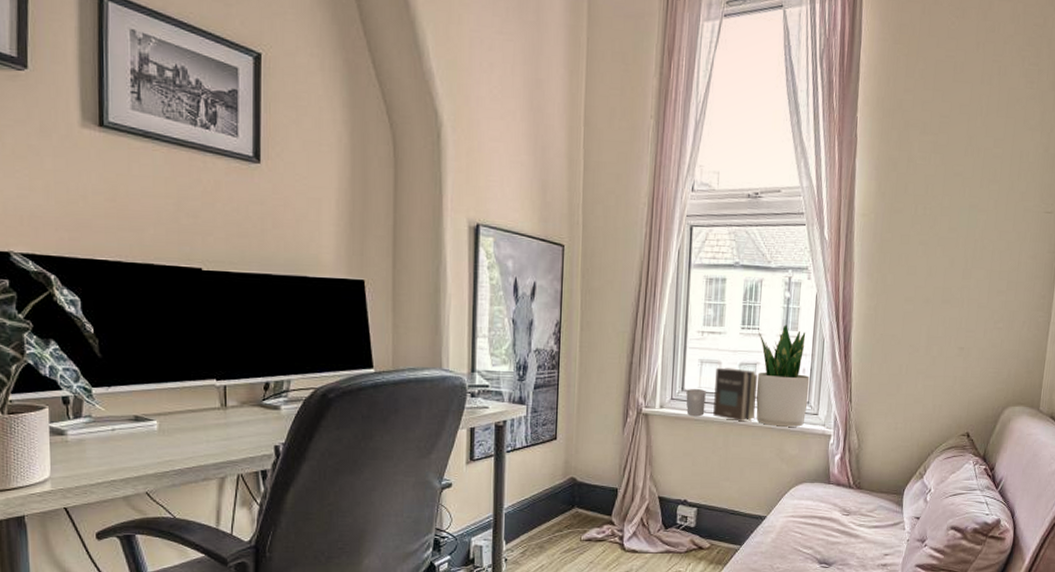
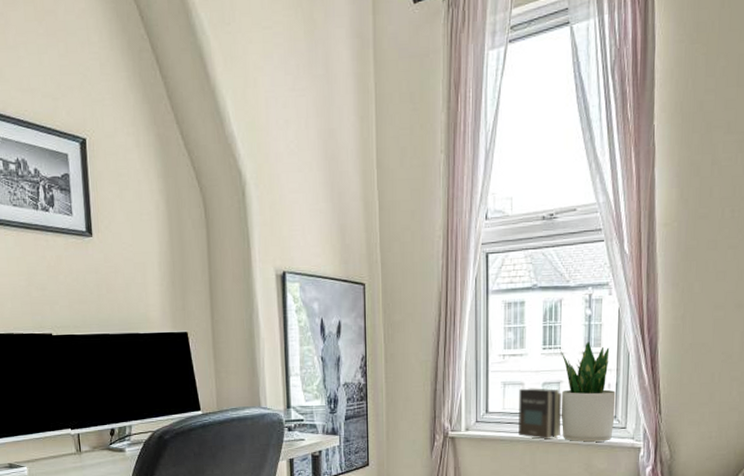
candle holder: present [686,388,706,417] -> none [491,410,510,437]

